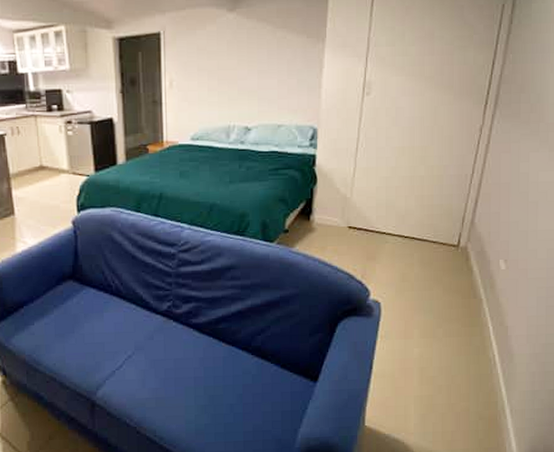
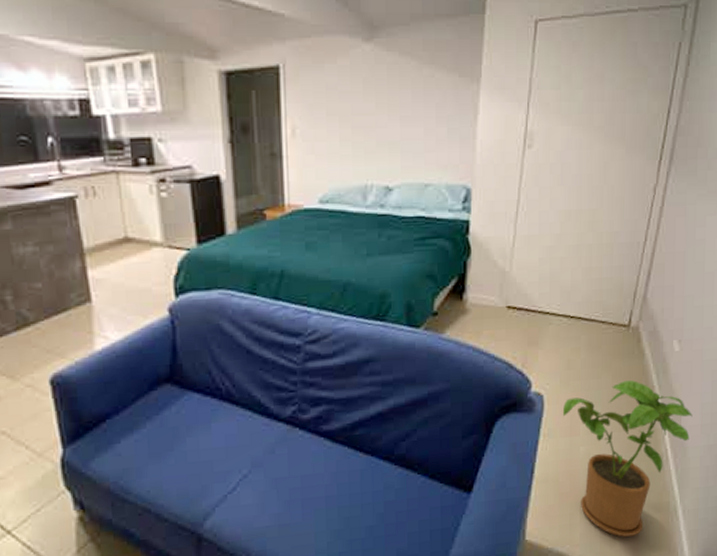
house plant: none [397,293,519,430] -> present [562,380,693,537]

